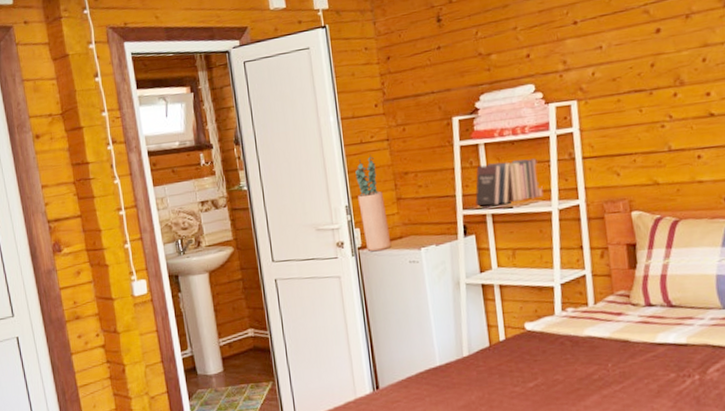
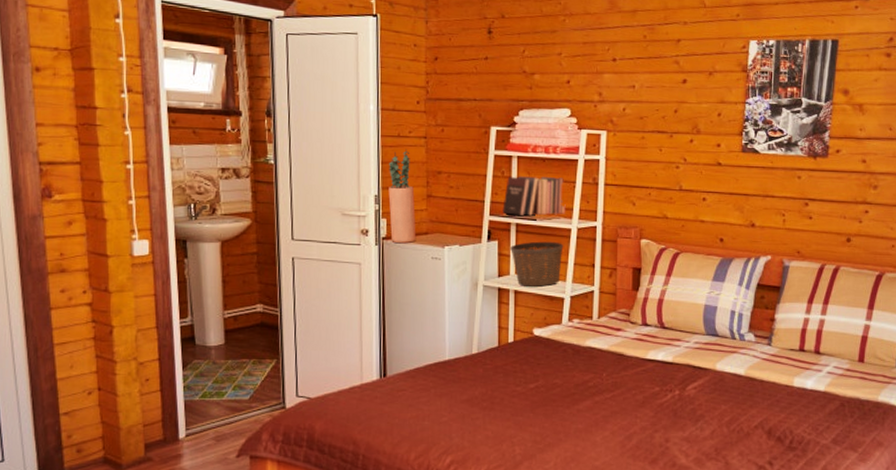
basket: none [488,227,547,280] -> present [509,241,564,287]

